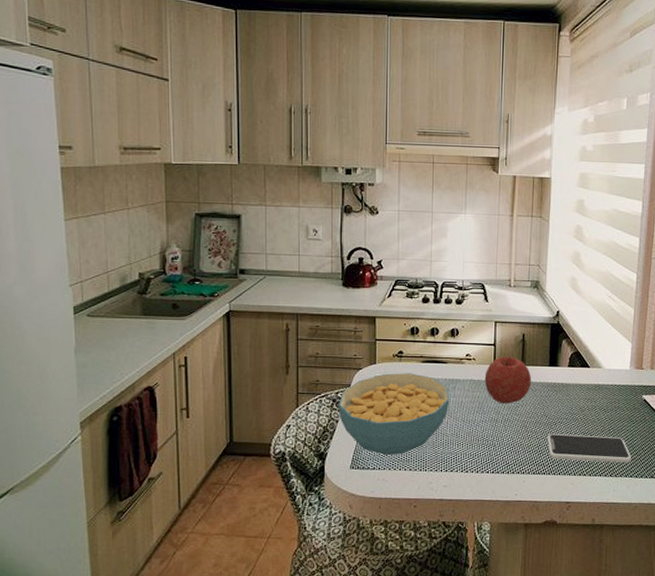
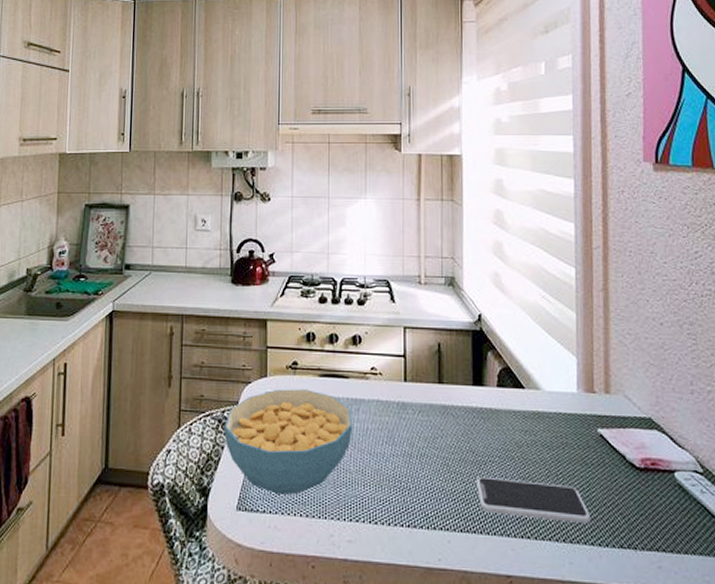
fruit: present [484,355,532,404] -> none [394,369,452,434]

